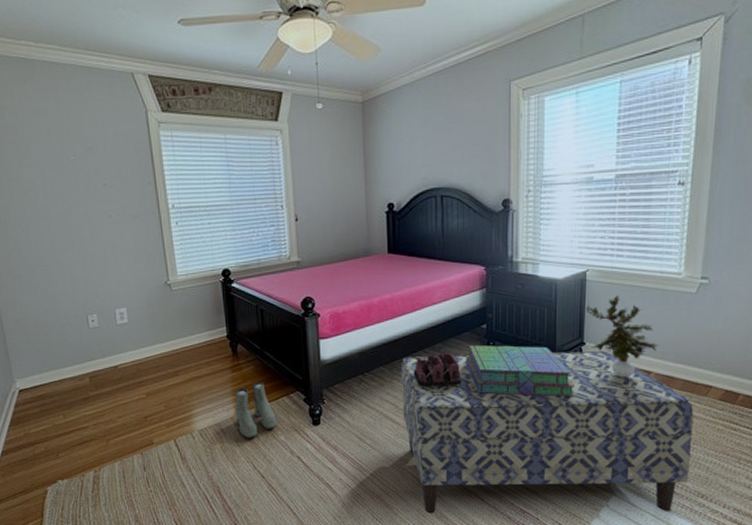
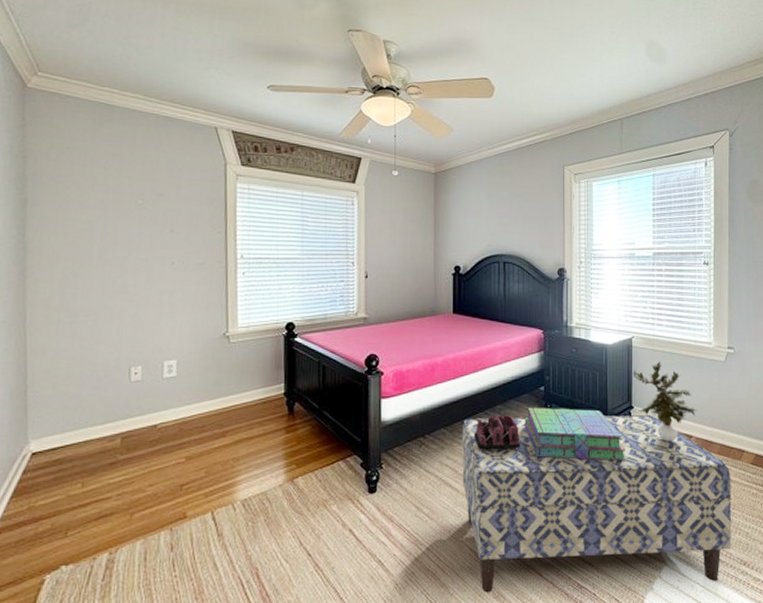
boots: present [235,382,277,438] -> none [285,444,330,509]

